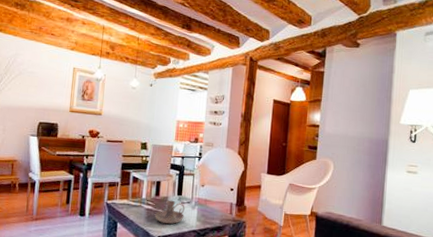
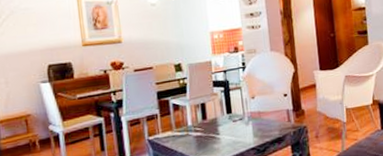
candle holder: present [155,200,185,224] -> none [206,120,239,148]

